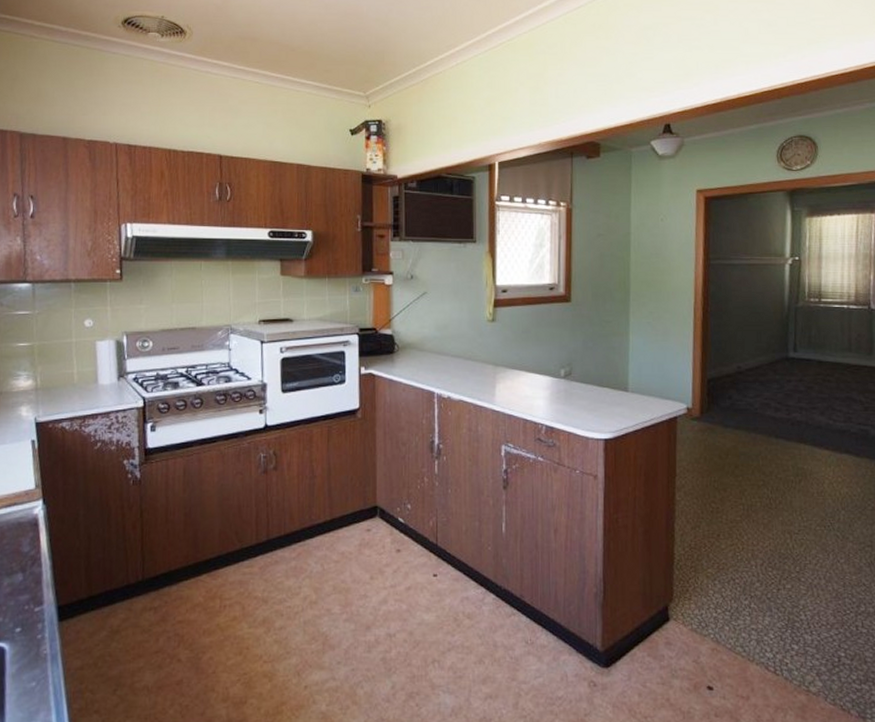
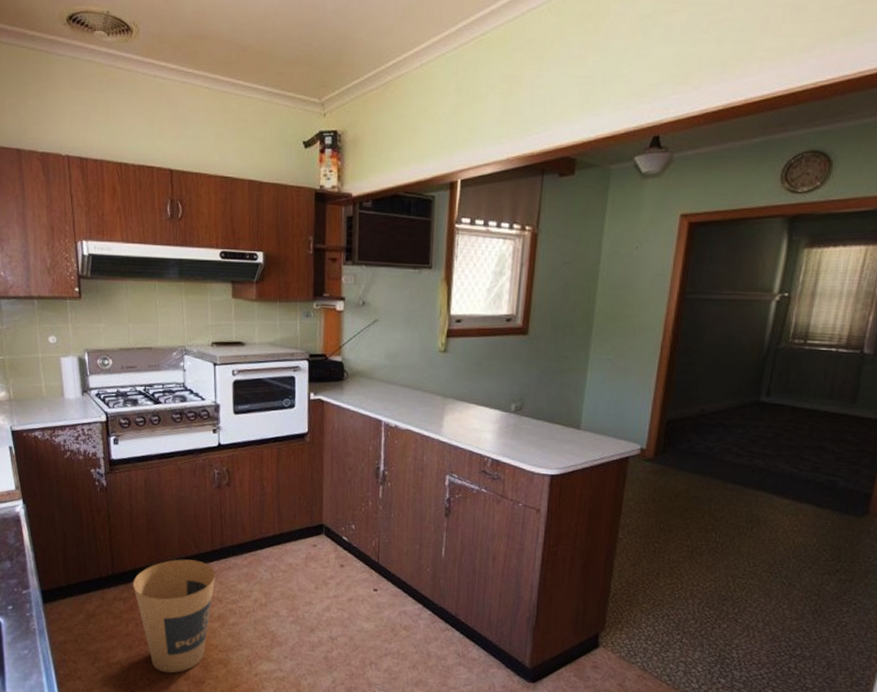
trash can: none [166,556,260,695] -> present [133,559,215,673]

